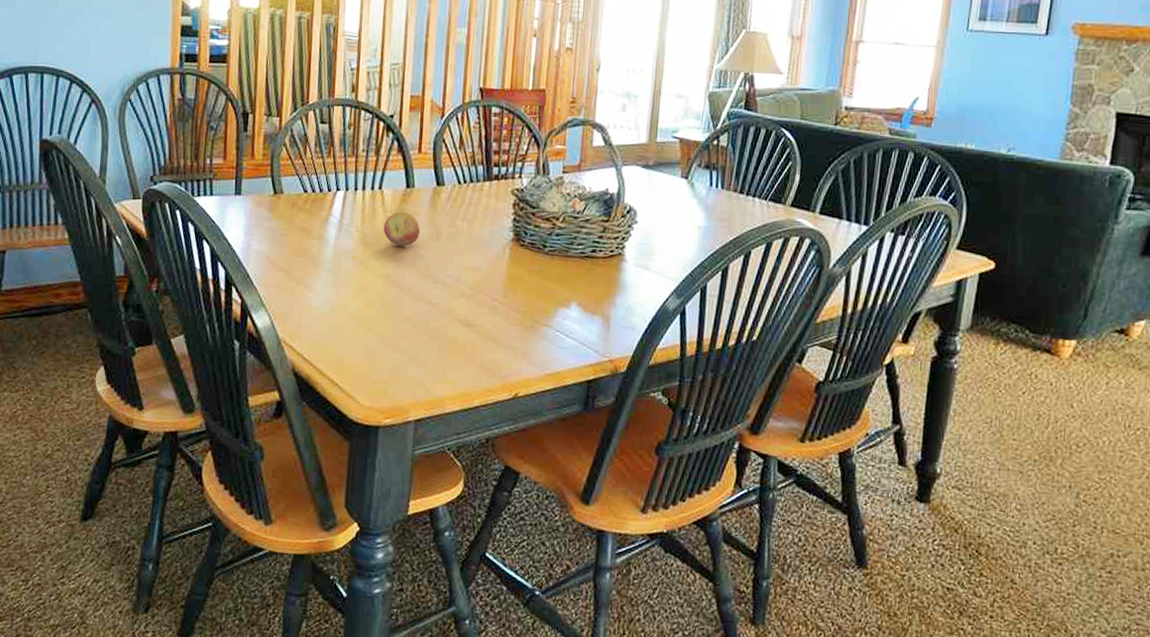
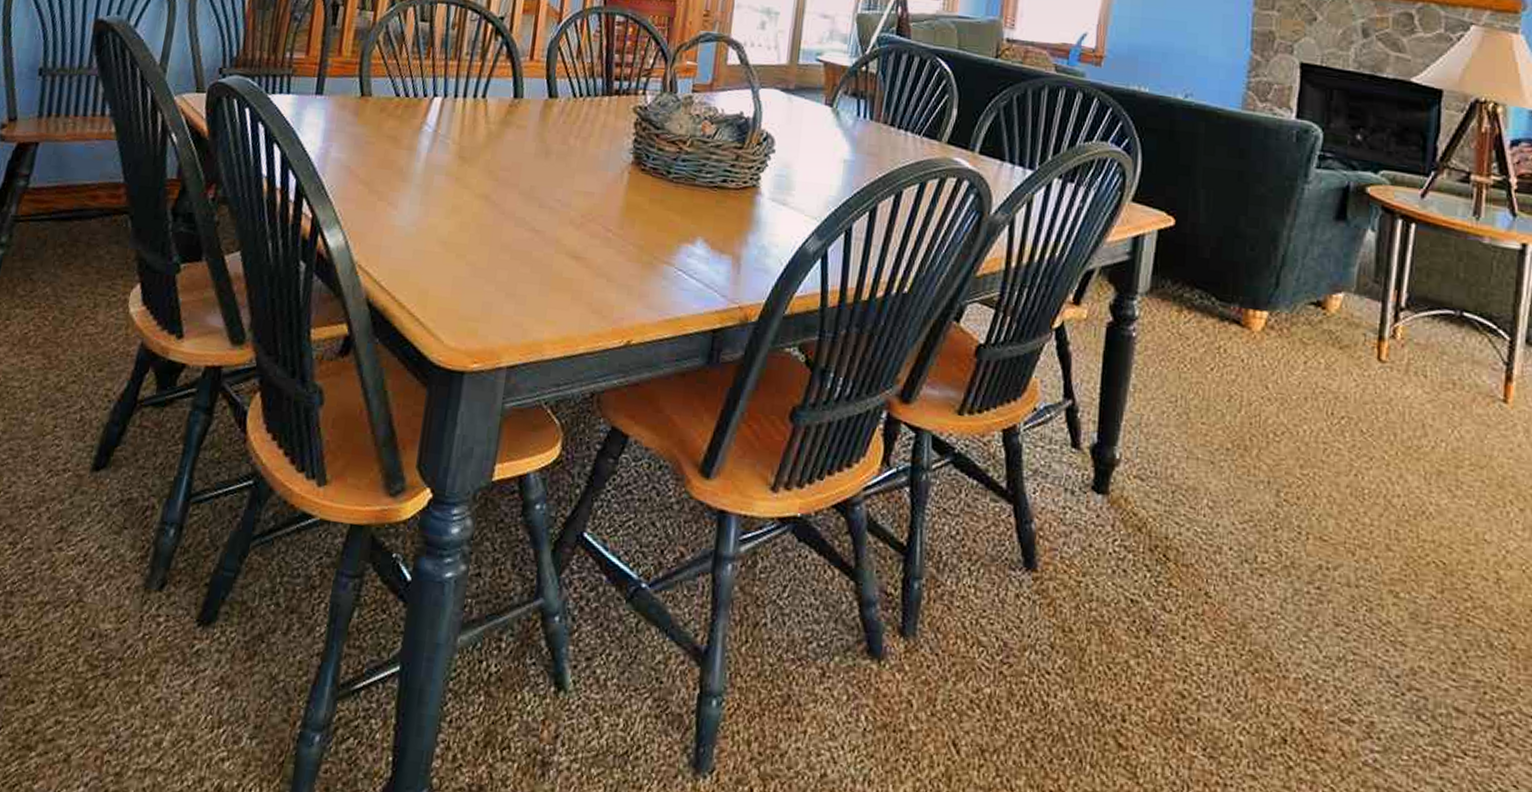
fruit: present [383,211,421,247] -> none [484,123,527,164]

